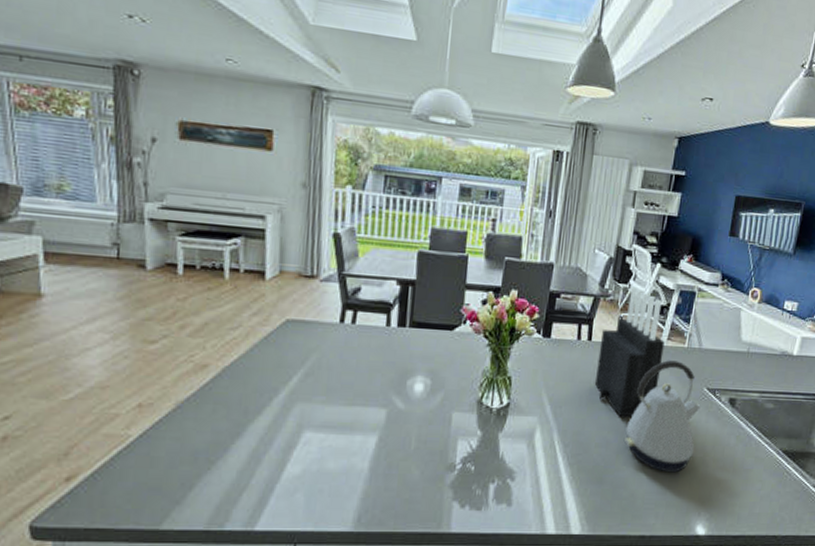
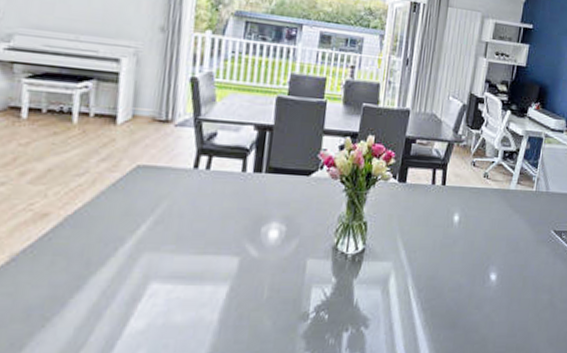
knife block: present [595,286,665,417] -> none [449,132,515,261]
kettle: present [623,360,701,473] -> none [475,204,548,315]

